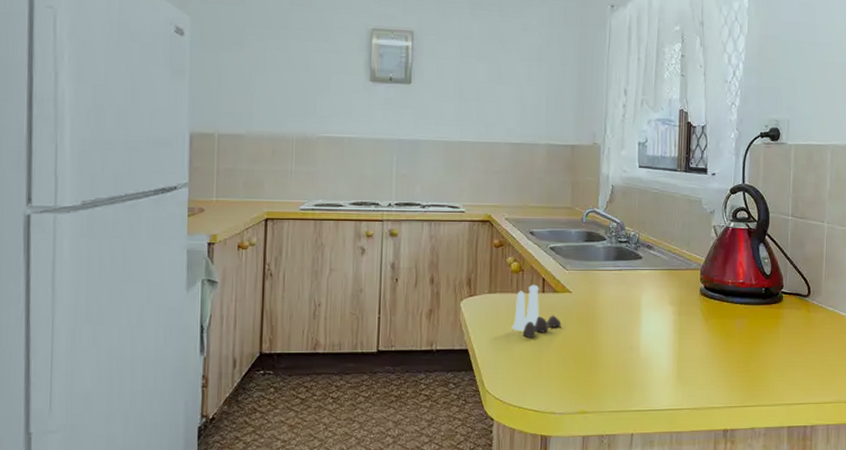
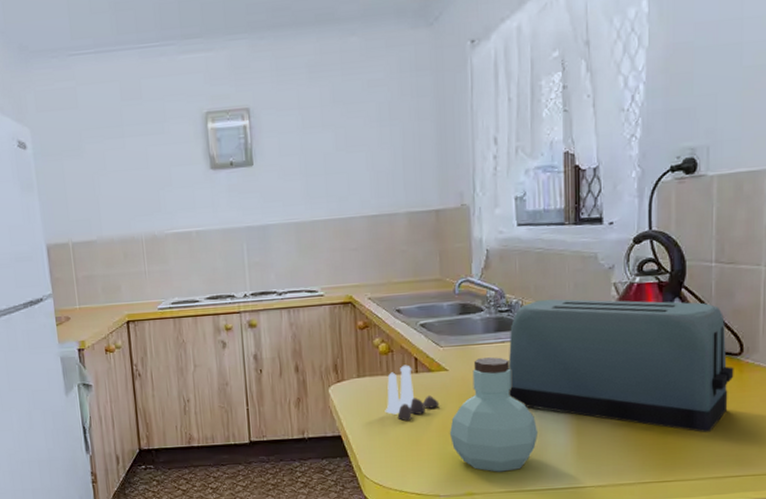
jar: none [568,283,646,392] -> present [449,357,539,472]
toaster: none [623,235,803,363] -> present [508,299,734,432]

